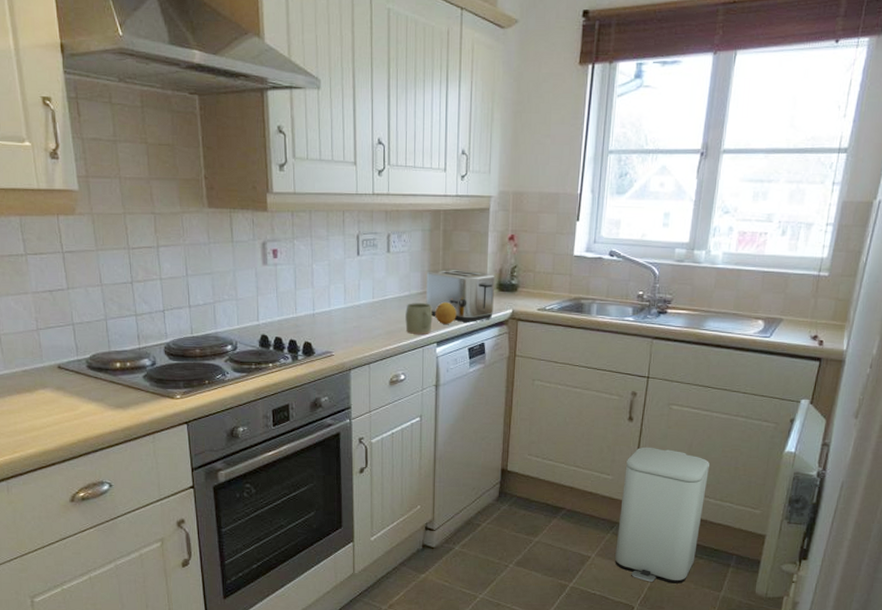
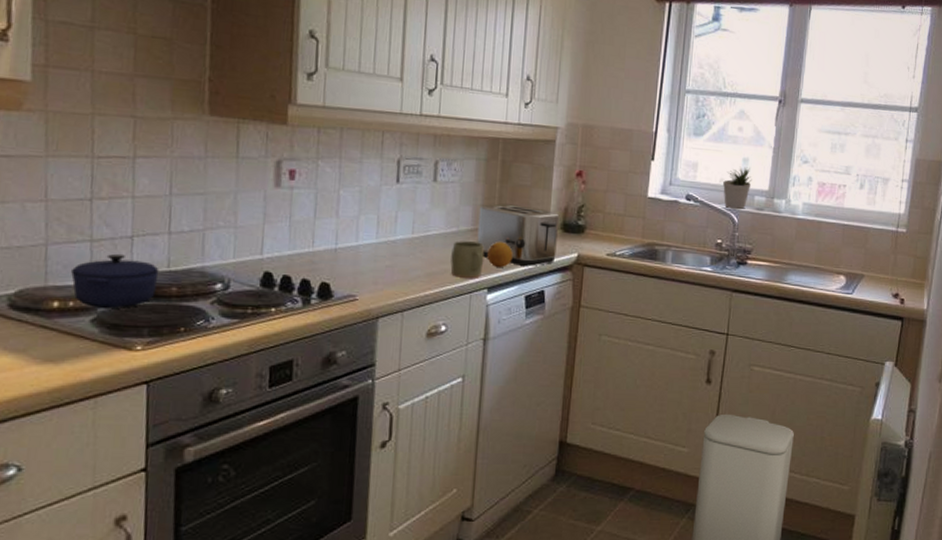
cooking pot: none [125,324,186,367] -> present [71,253,159,309]
potted plant: none [644,221,673,263] -> present [723,167,752,210]

